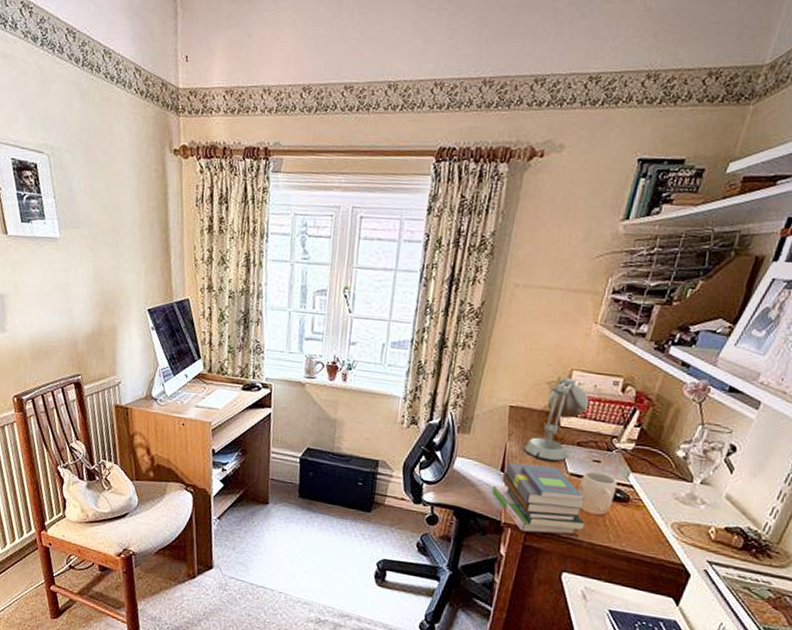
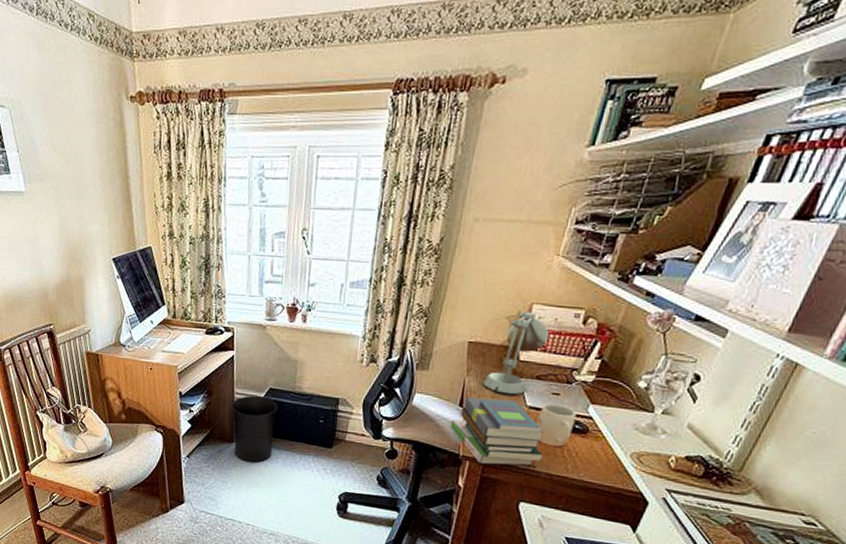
waste bin: none [266,455,315,527] -> present [231,395,278,463]

